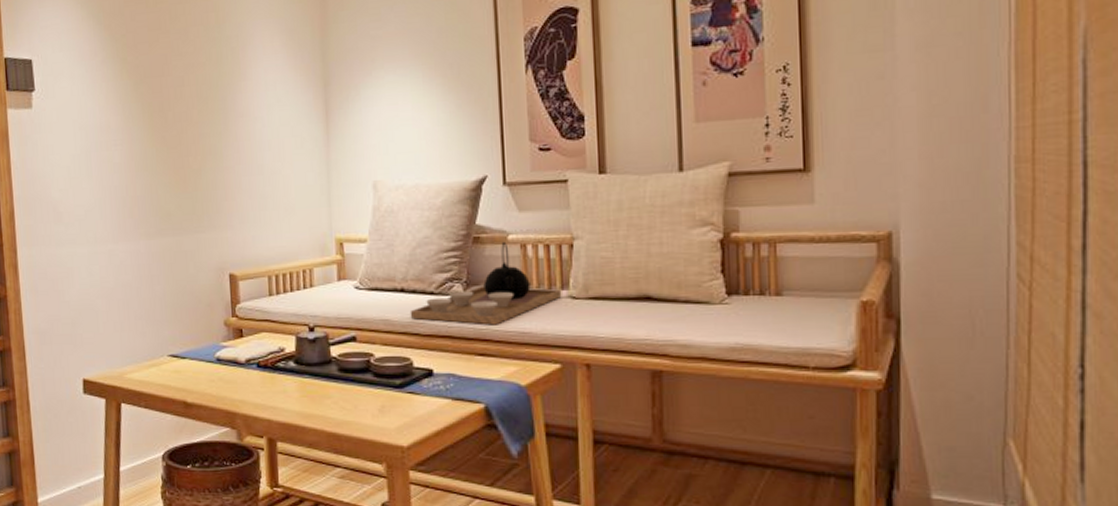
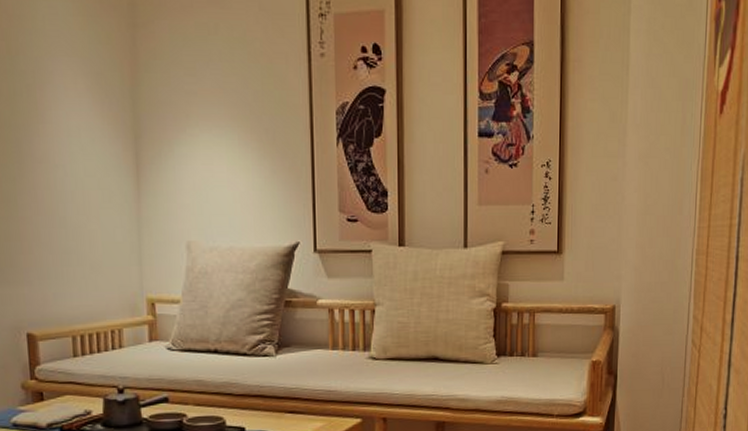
tea set: present [410,241,562,325] -> none [223,306,364,385]

